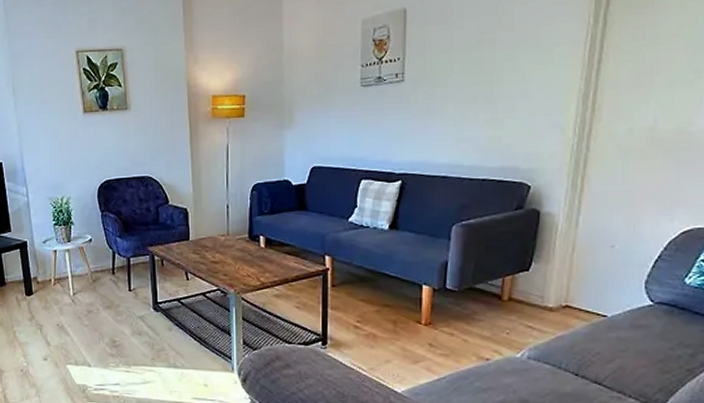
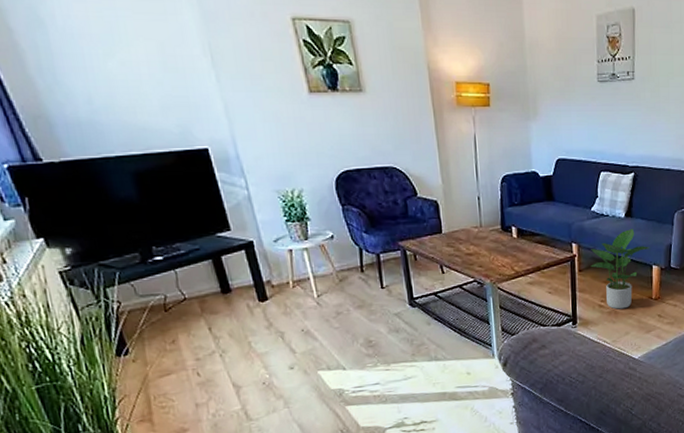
potted plant: none [346,243,419,333] -> present [590,229,650,310]

